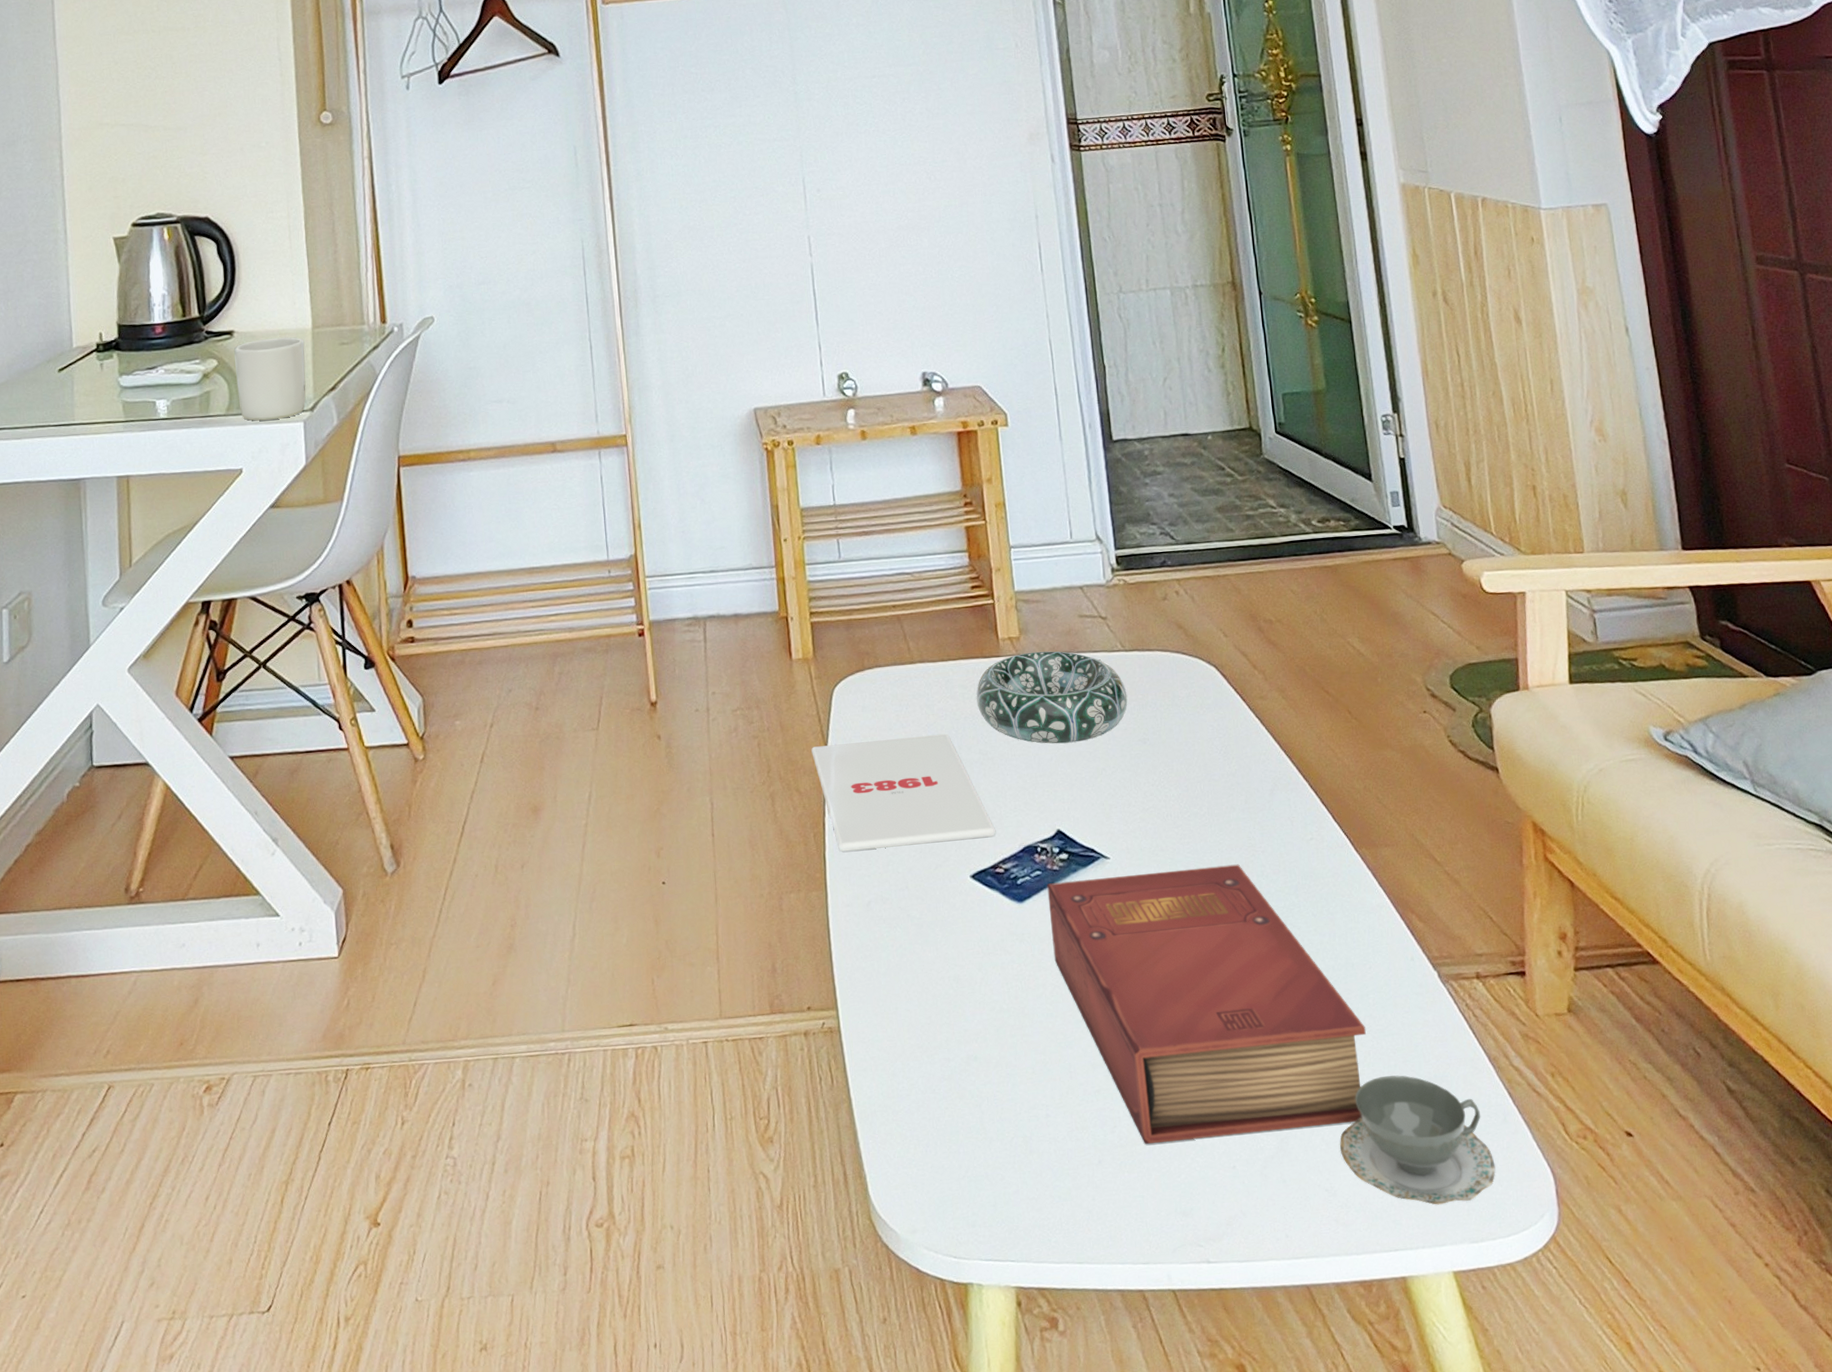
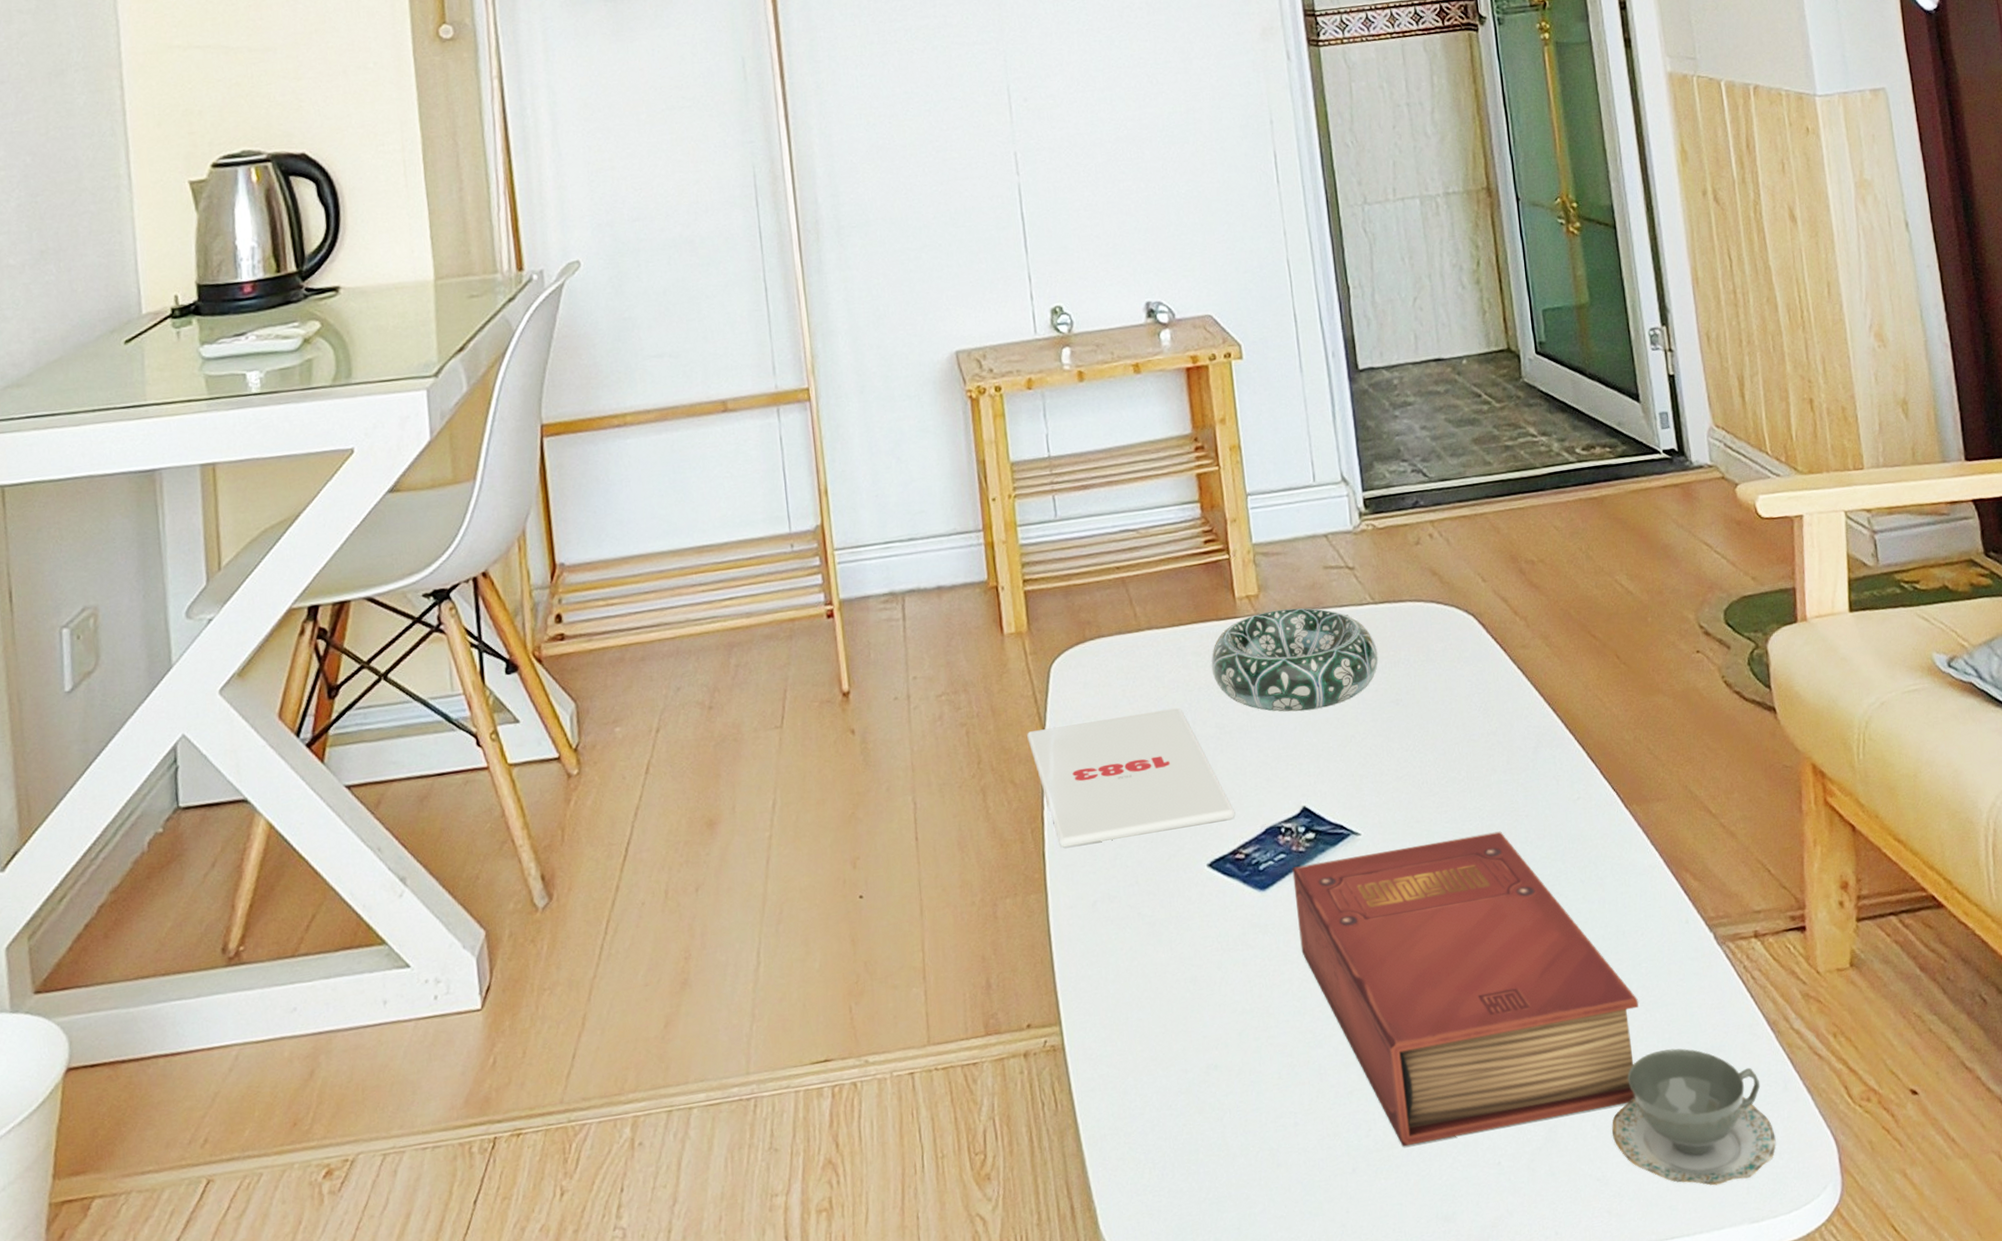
mug: present [234,337,306,421] -> none [340,291,429,392]

